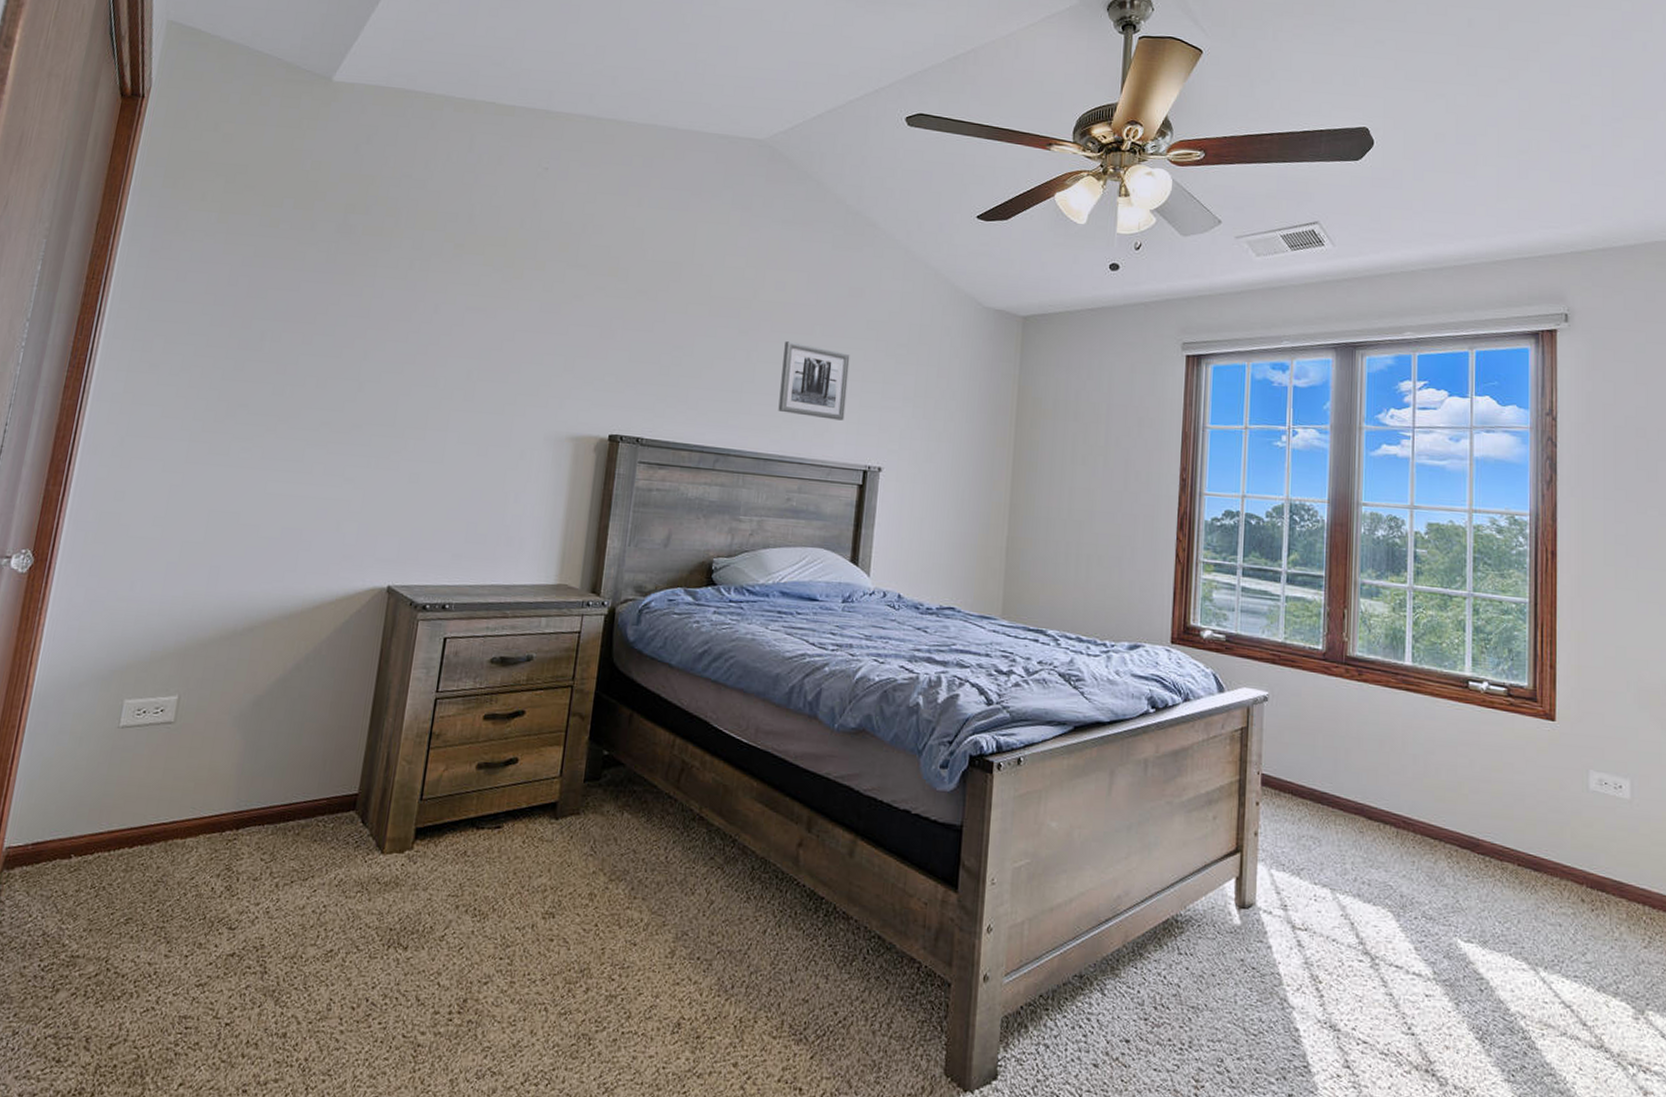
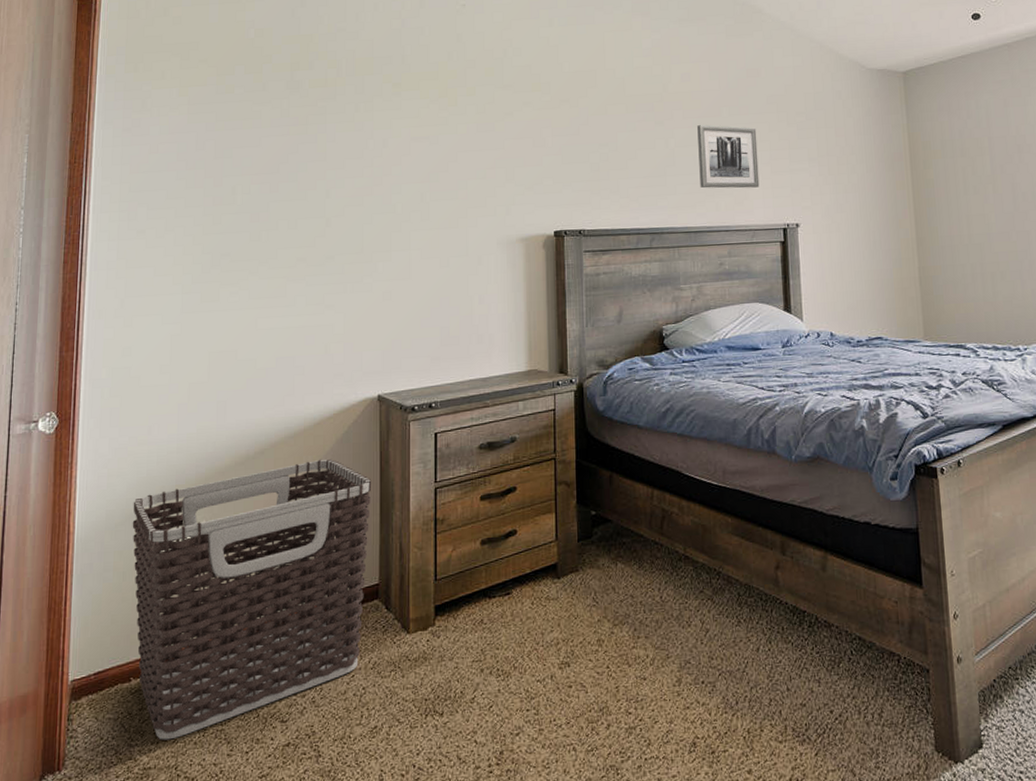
clothes hamper: none [80,646,367,929] -> present [132,458,372,740]

